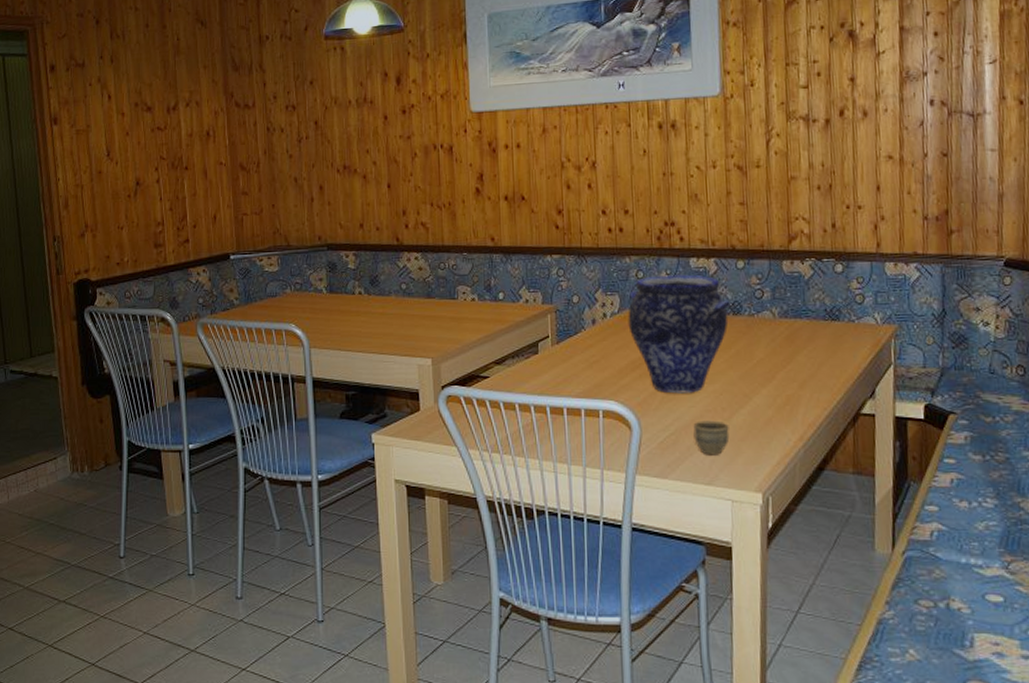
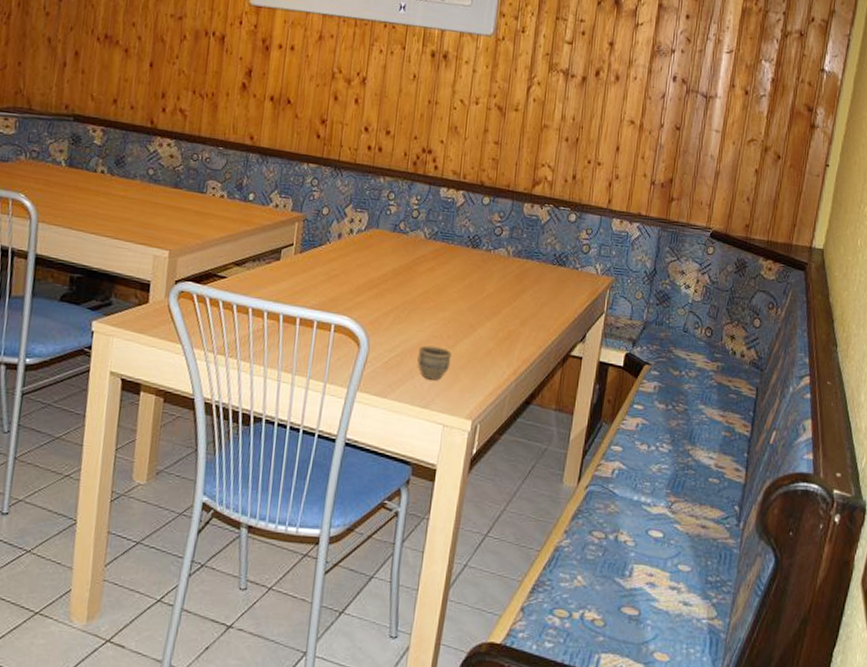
vase: present [628,274,730,394] -> none [372,199,471,318]

